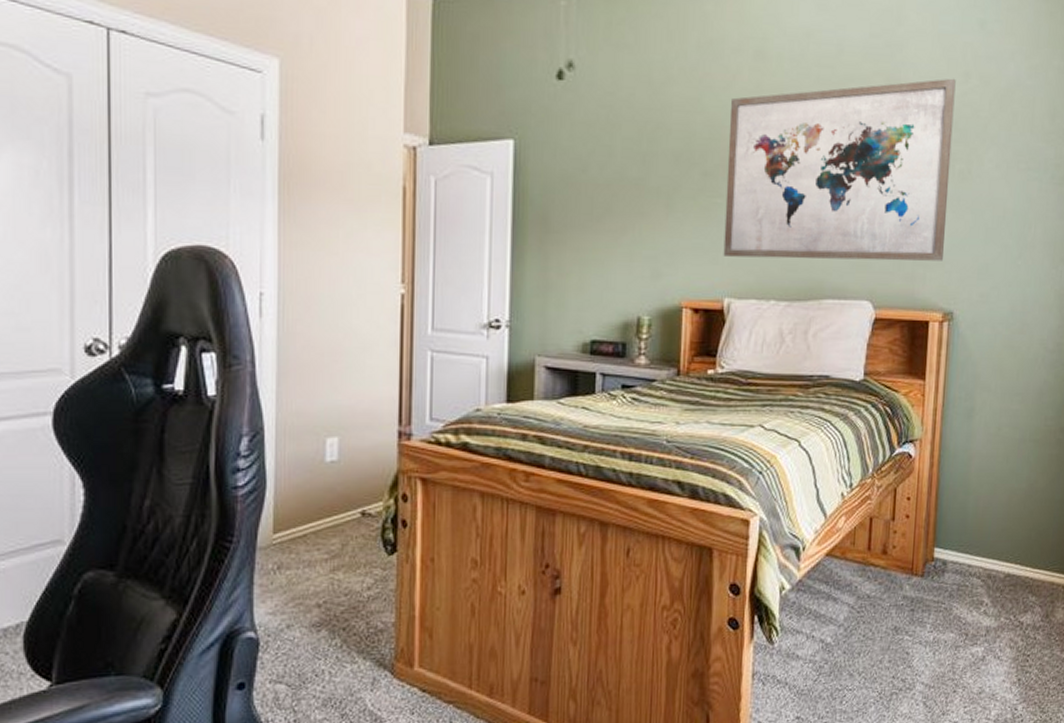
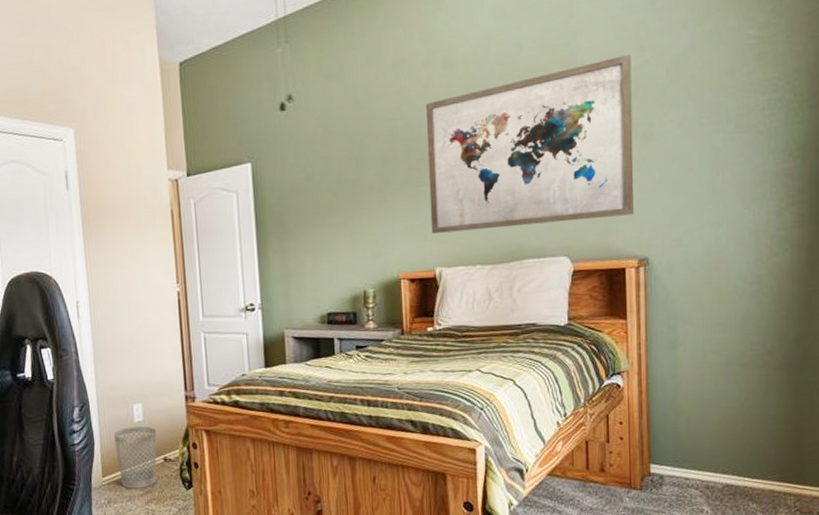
wastebasket: none [294,468,354,551] -> present [113,426,157,489]

